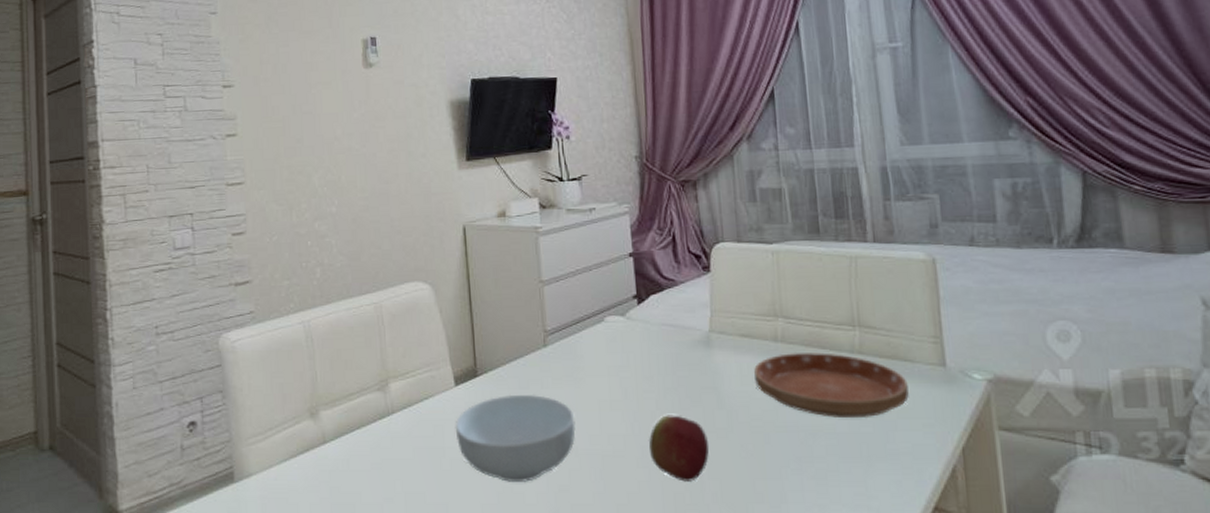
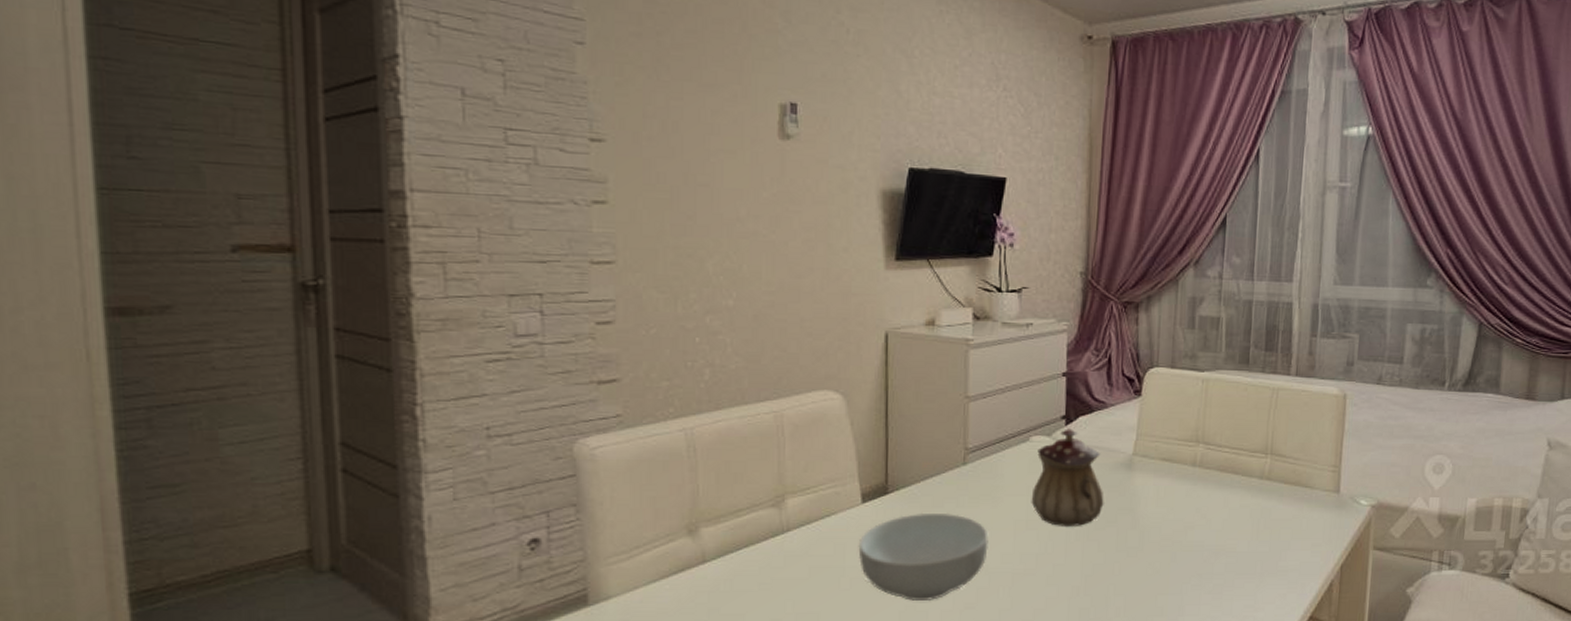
teapot: none [612,308,686,406] -> present [1031,429,1104,526]
apple: present [648,415,710,482] -> none [1060,534,1119,598]
saucer: present [754,353,909,417] -> none [1170,478,1305,538]

